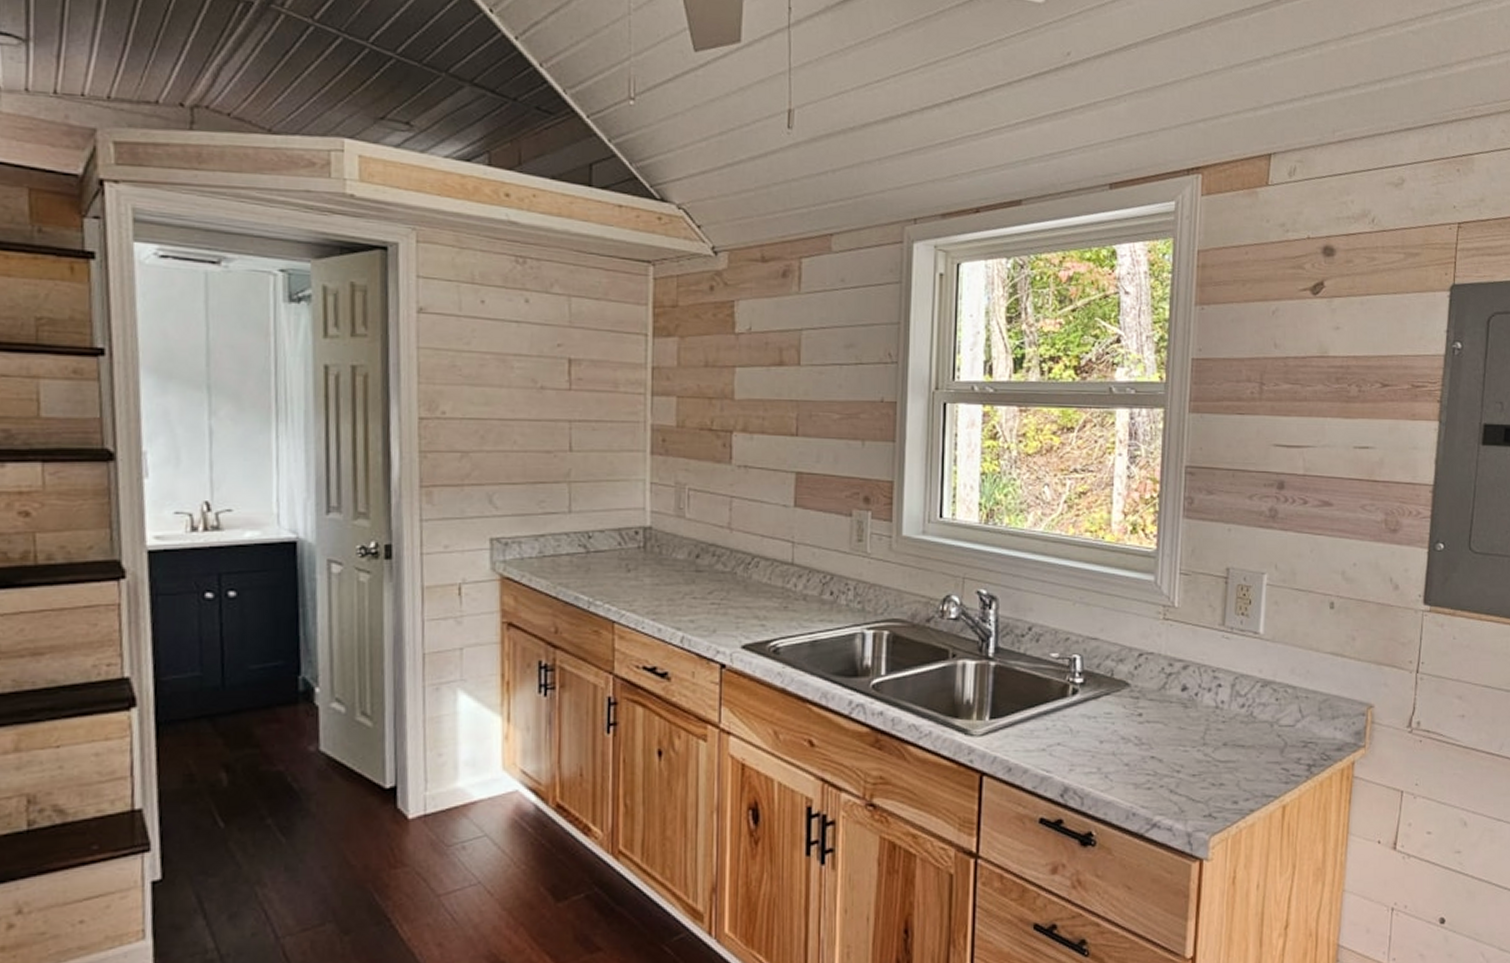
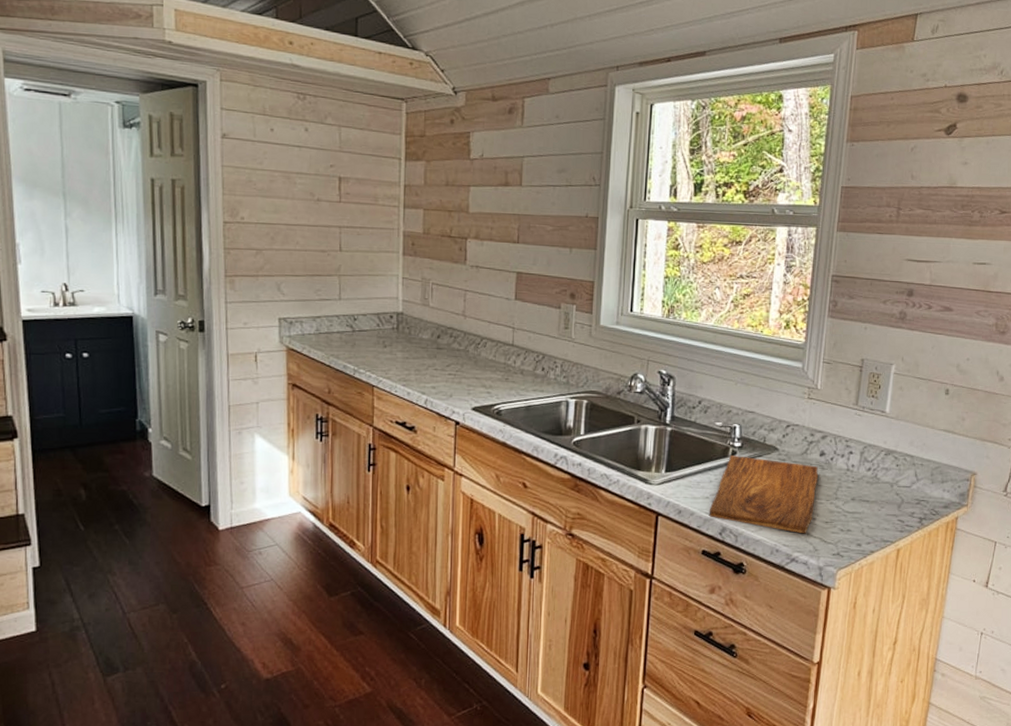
cutting board: none [1046,694,1180,792] -> present [709,455,818,534]

